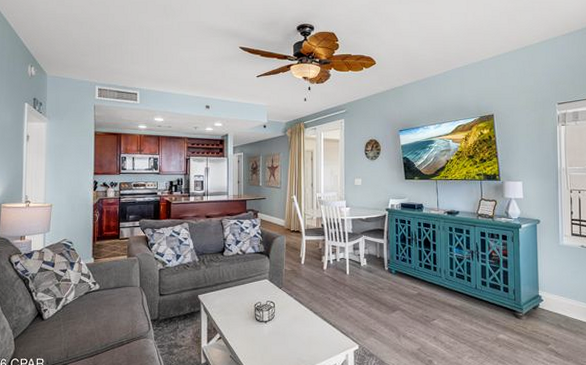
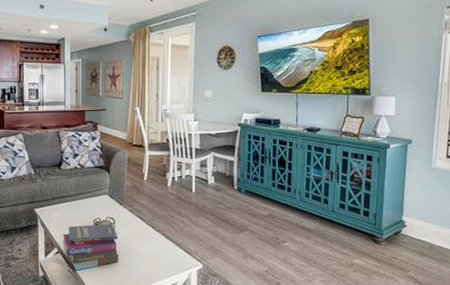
books: none [225,308,279,356] -> present [62,224,119,271]

